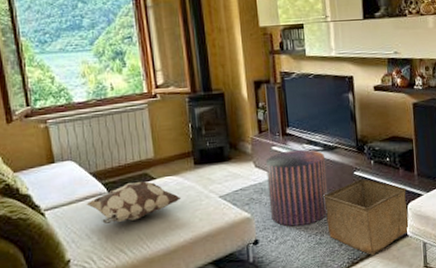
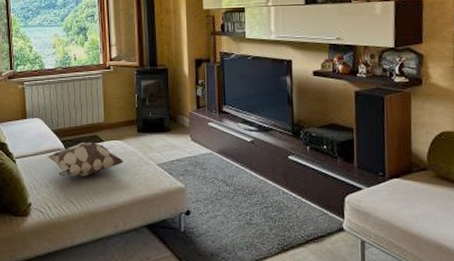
stool: present [266,149,328,227] -> none [202,128,261,203]
storage bin: present [323,179,410,255] -> none [256,164,347,245]

